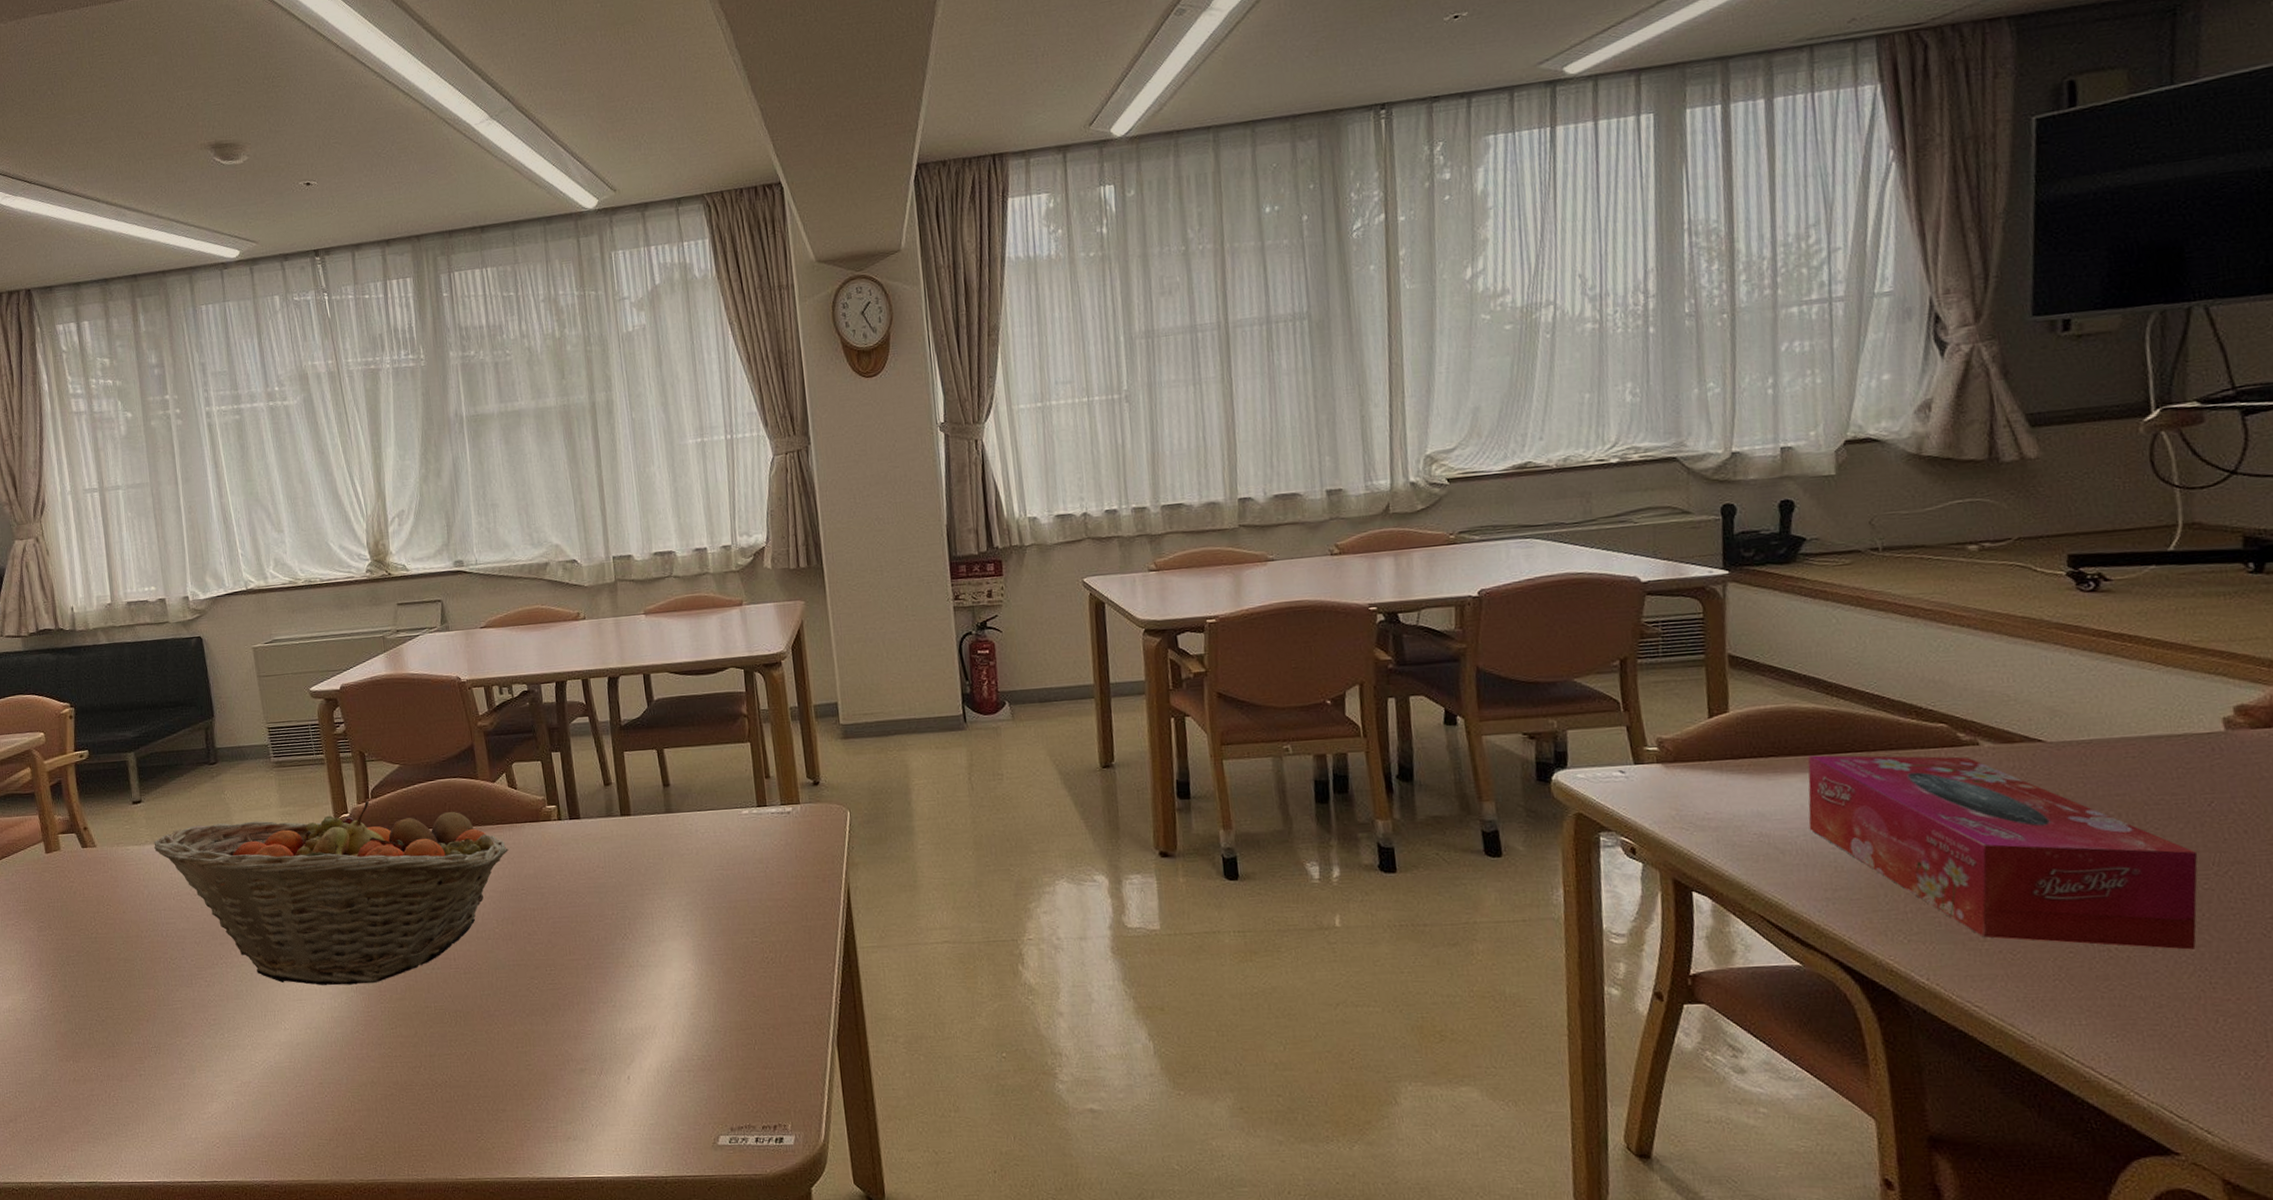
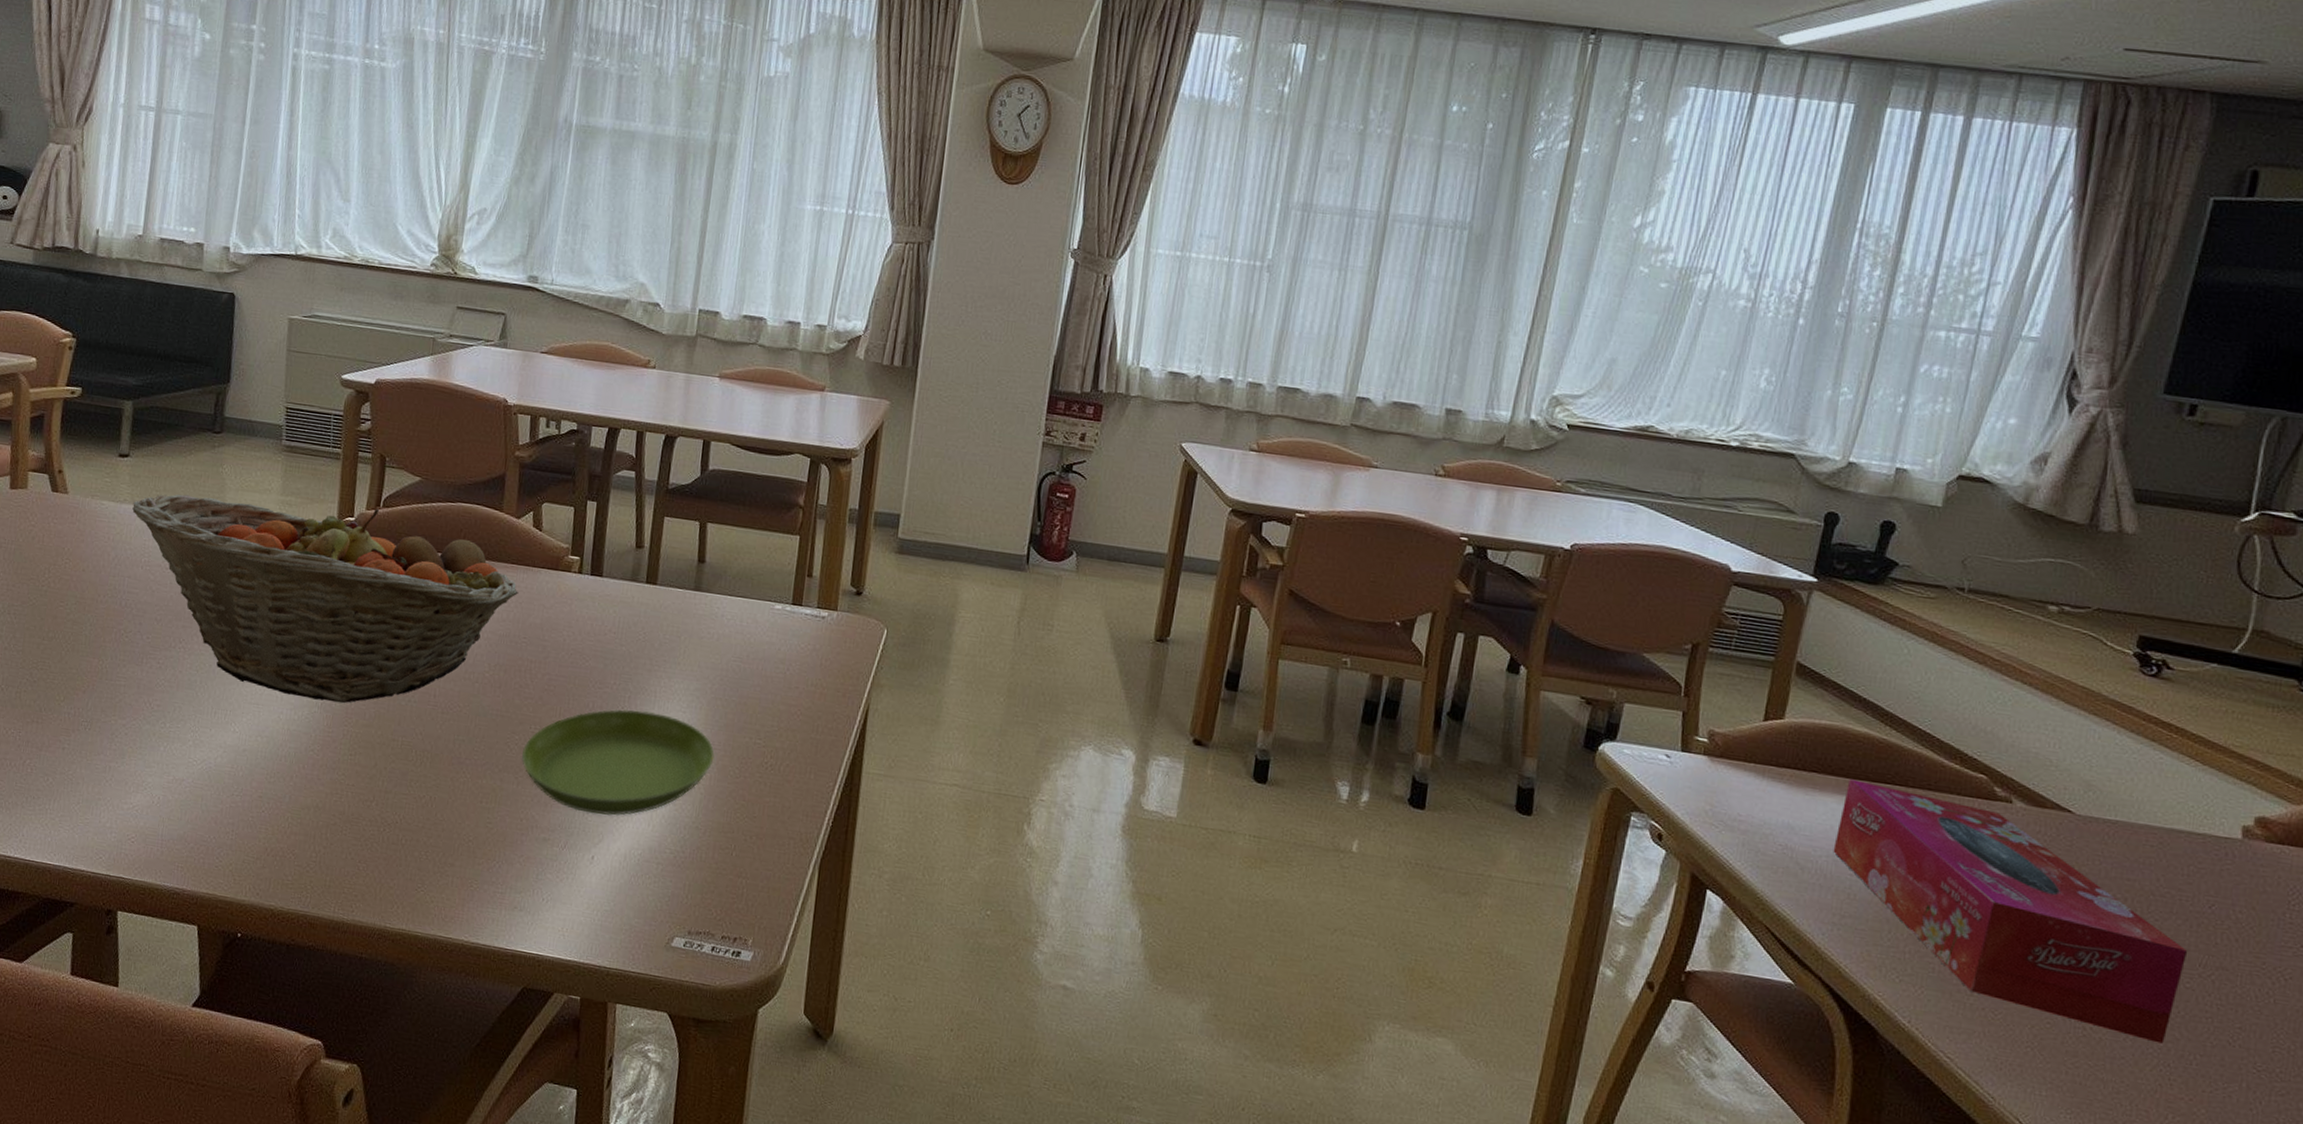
saucer: none [544,933,719,1038] -> present [522,709,715,816]

